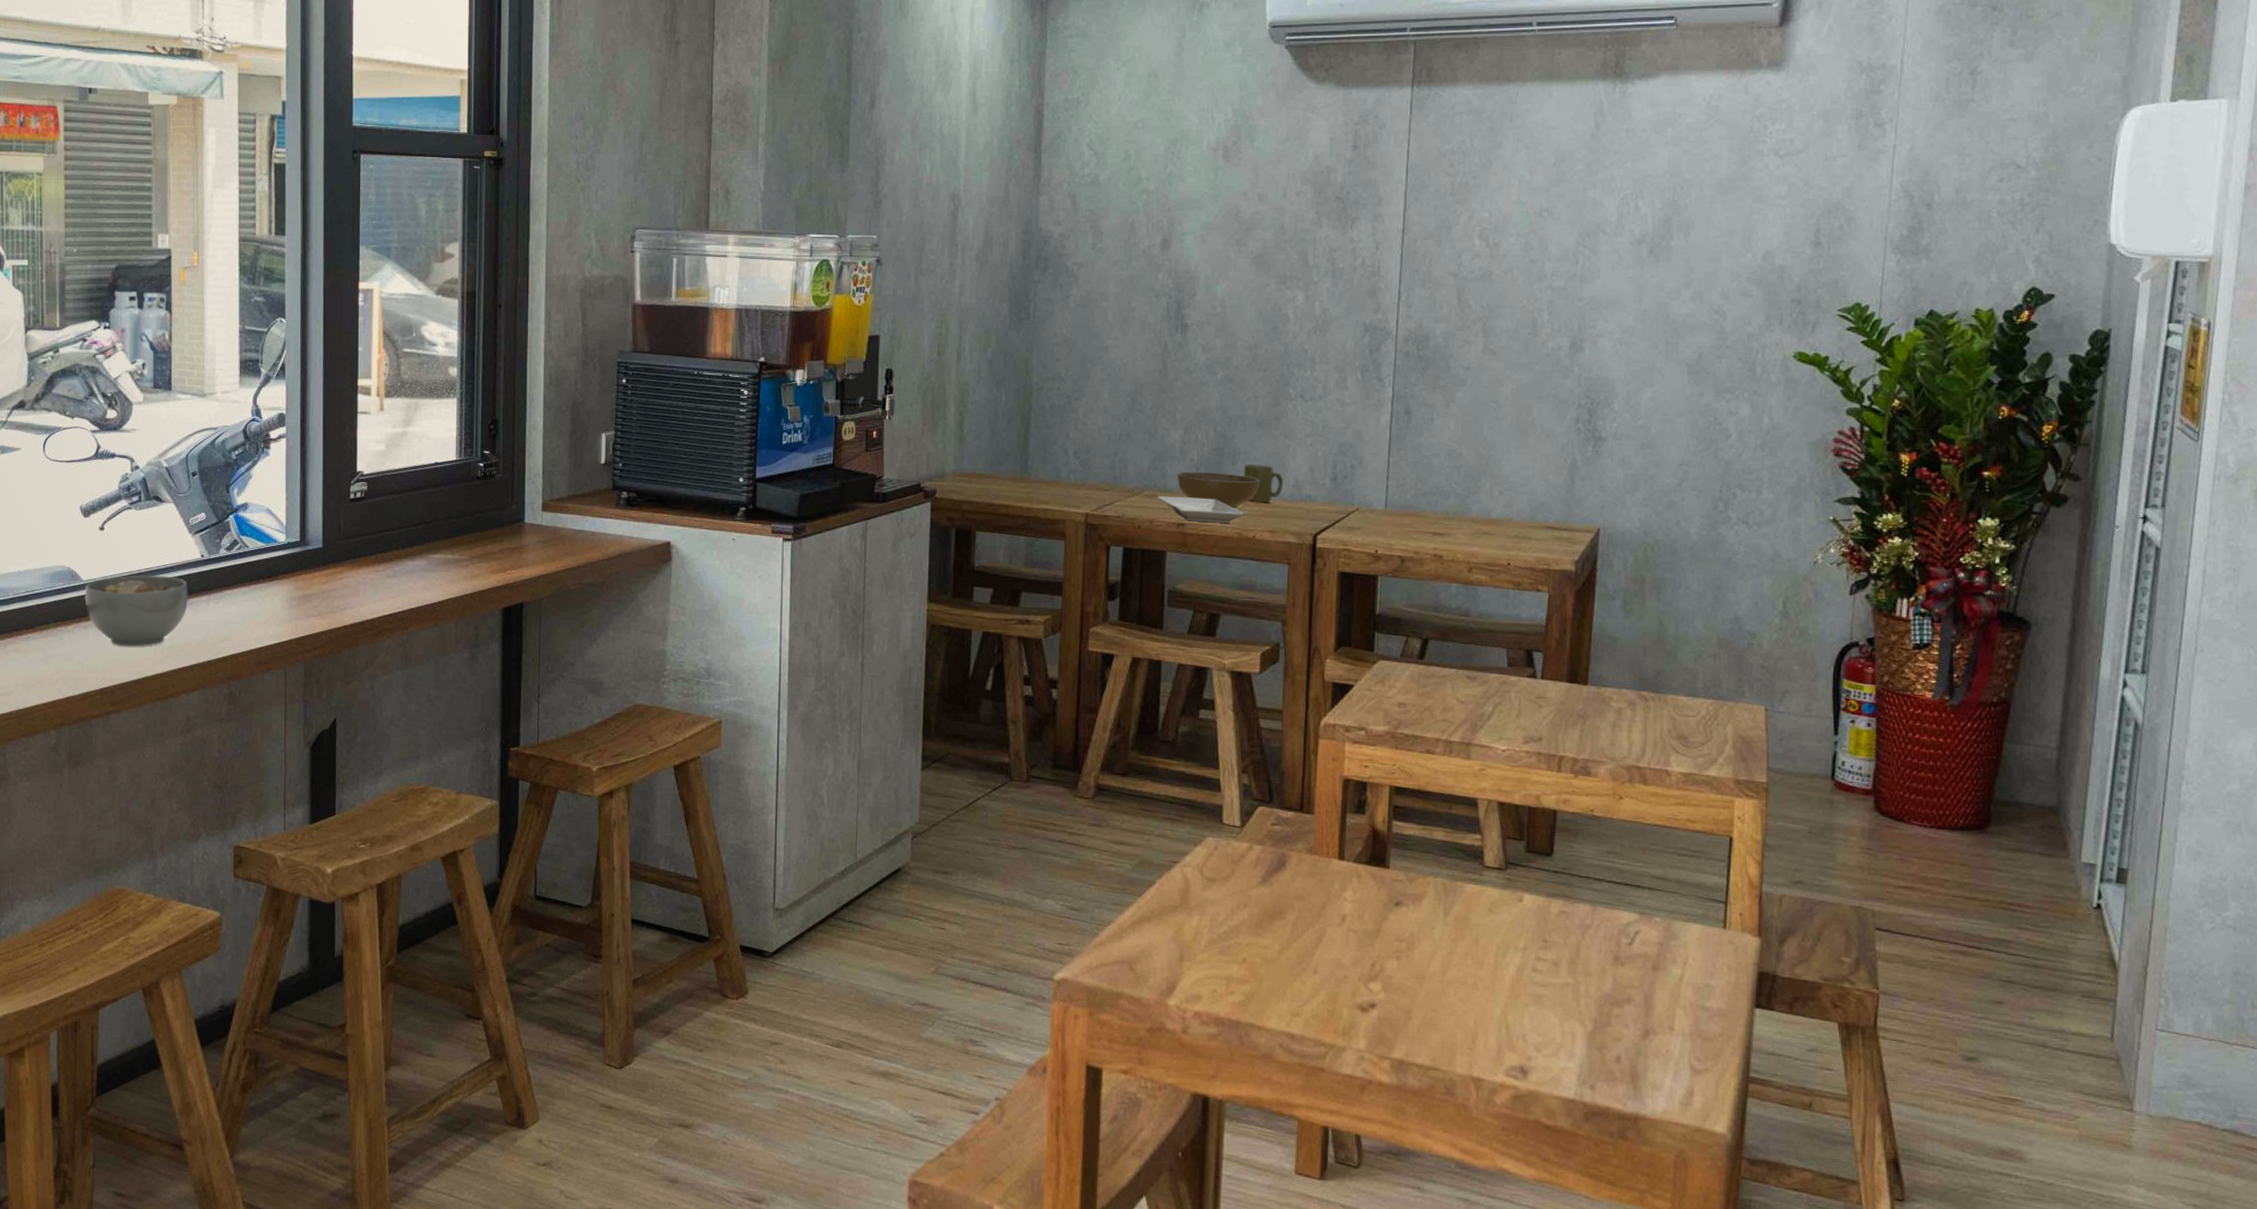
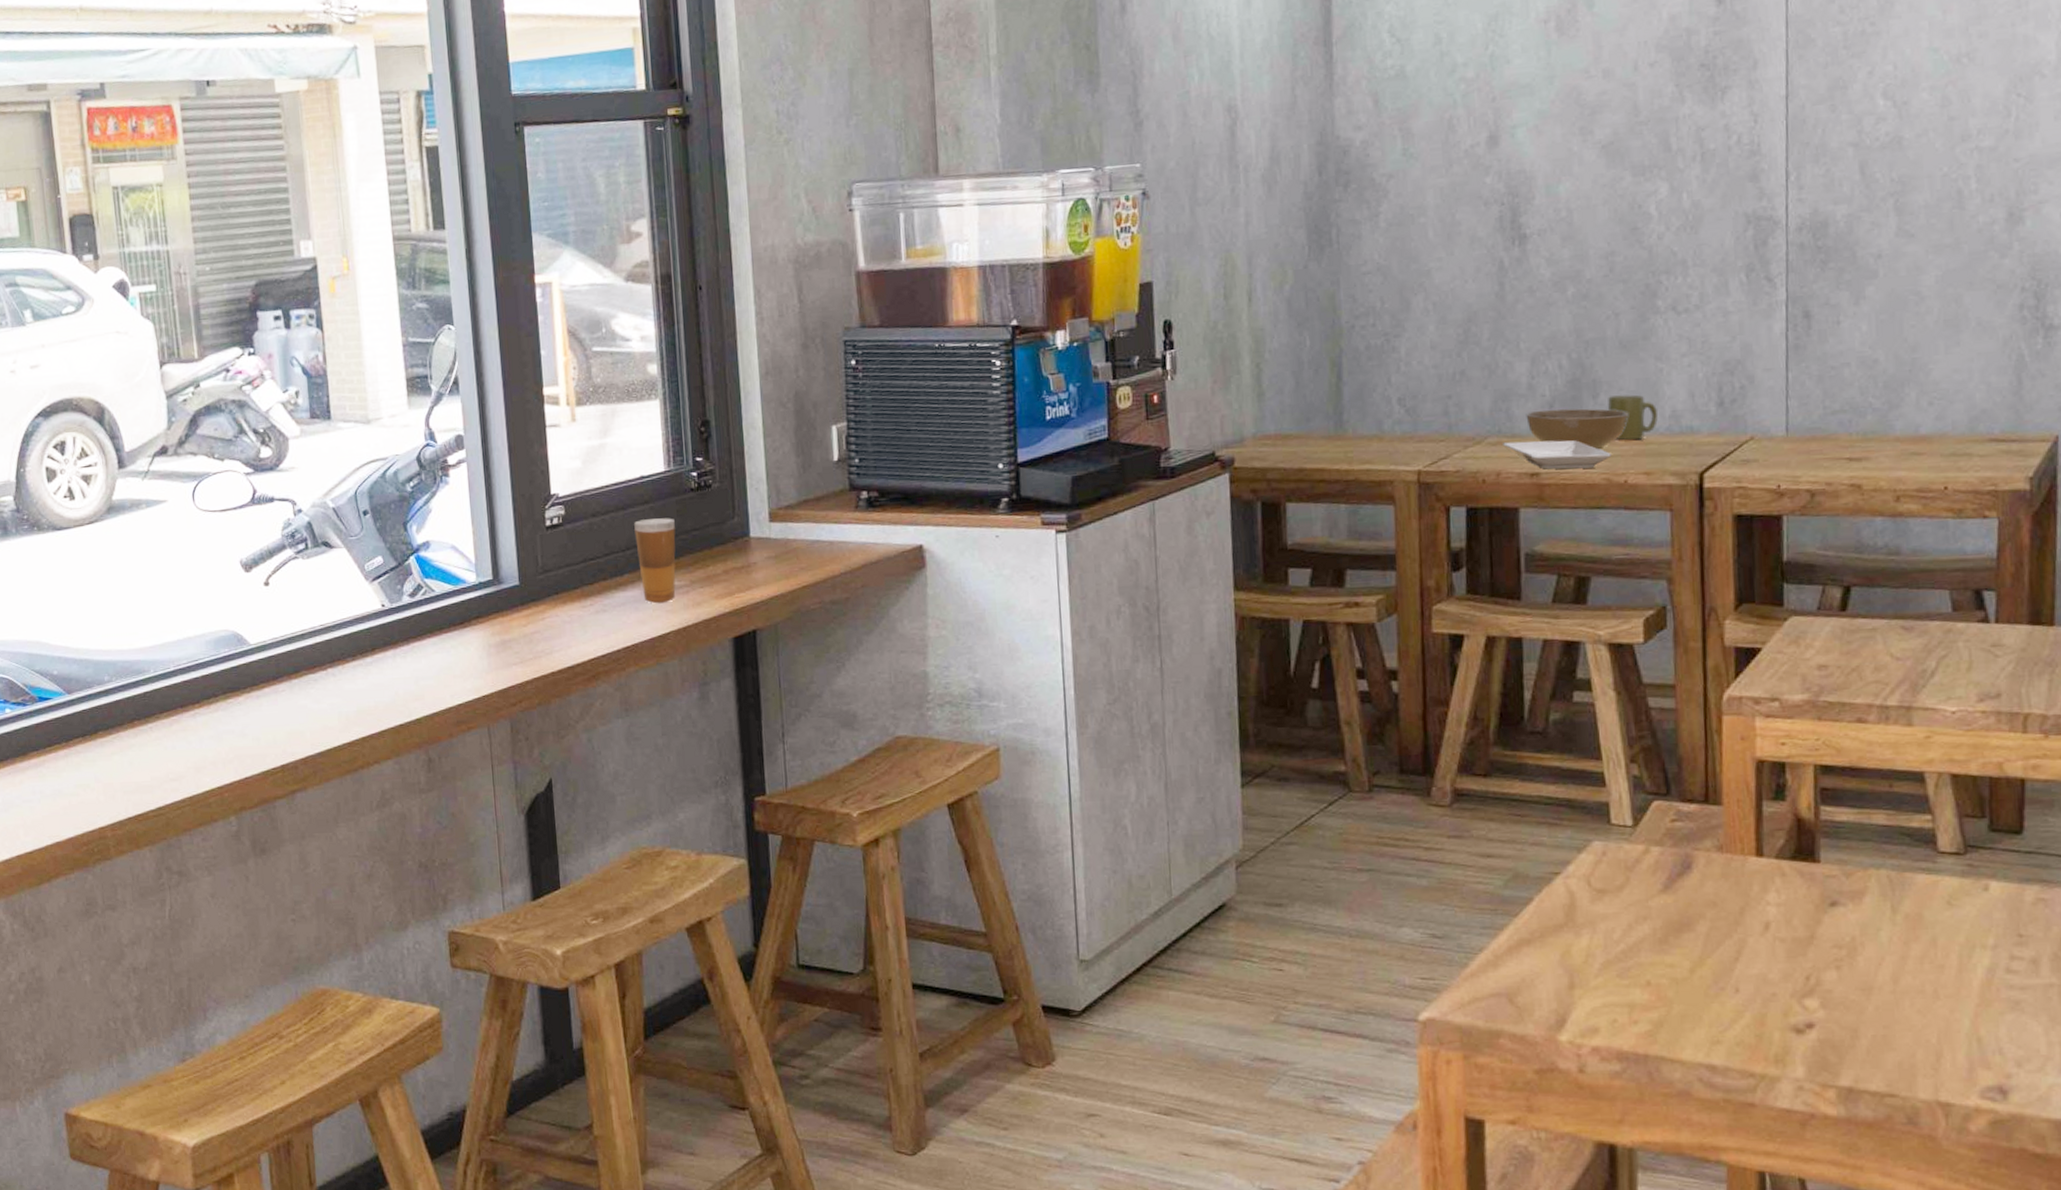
soup bowl: present [85,575,189,647] -> none [254,631,372,716]
beverage cup: none [426,500,461,574] -> present [634,518,676,604]

